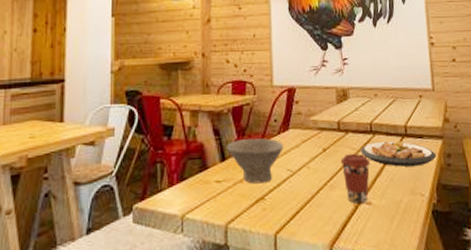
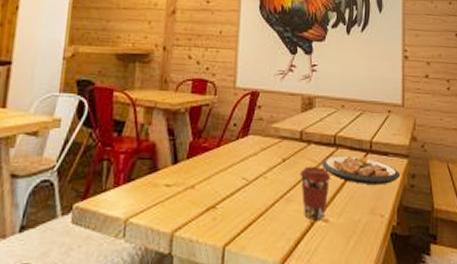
bowl: present [226,138,283,184] -> none [179,141,241,191]

